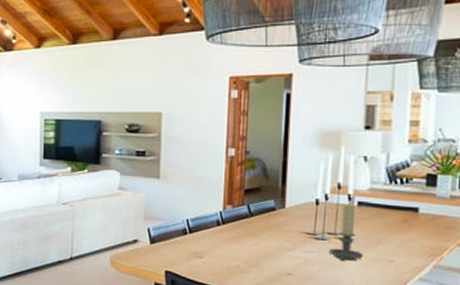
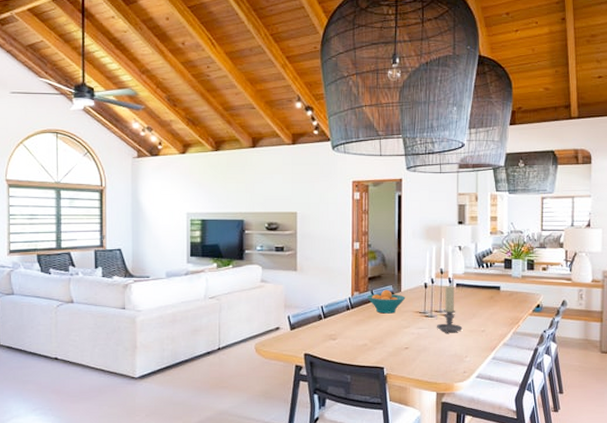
fruit bowl: none [242,205,291,233] -> present [367,290,406,314]

